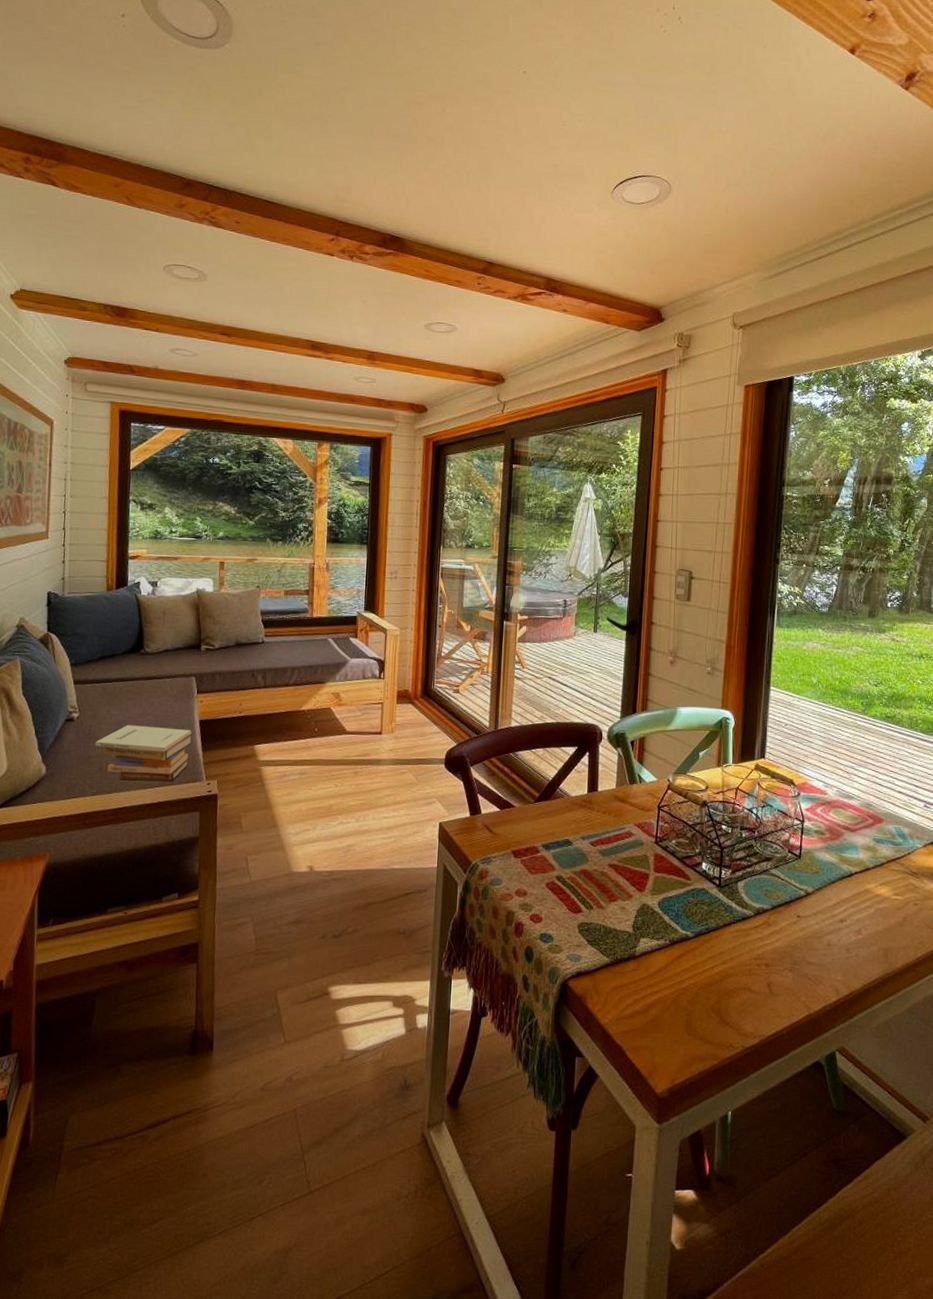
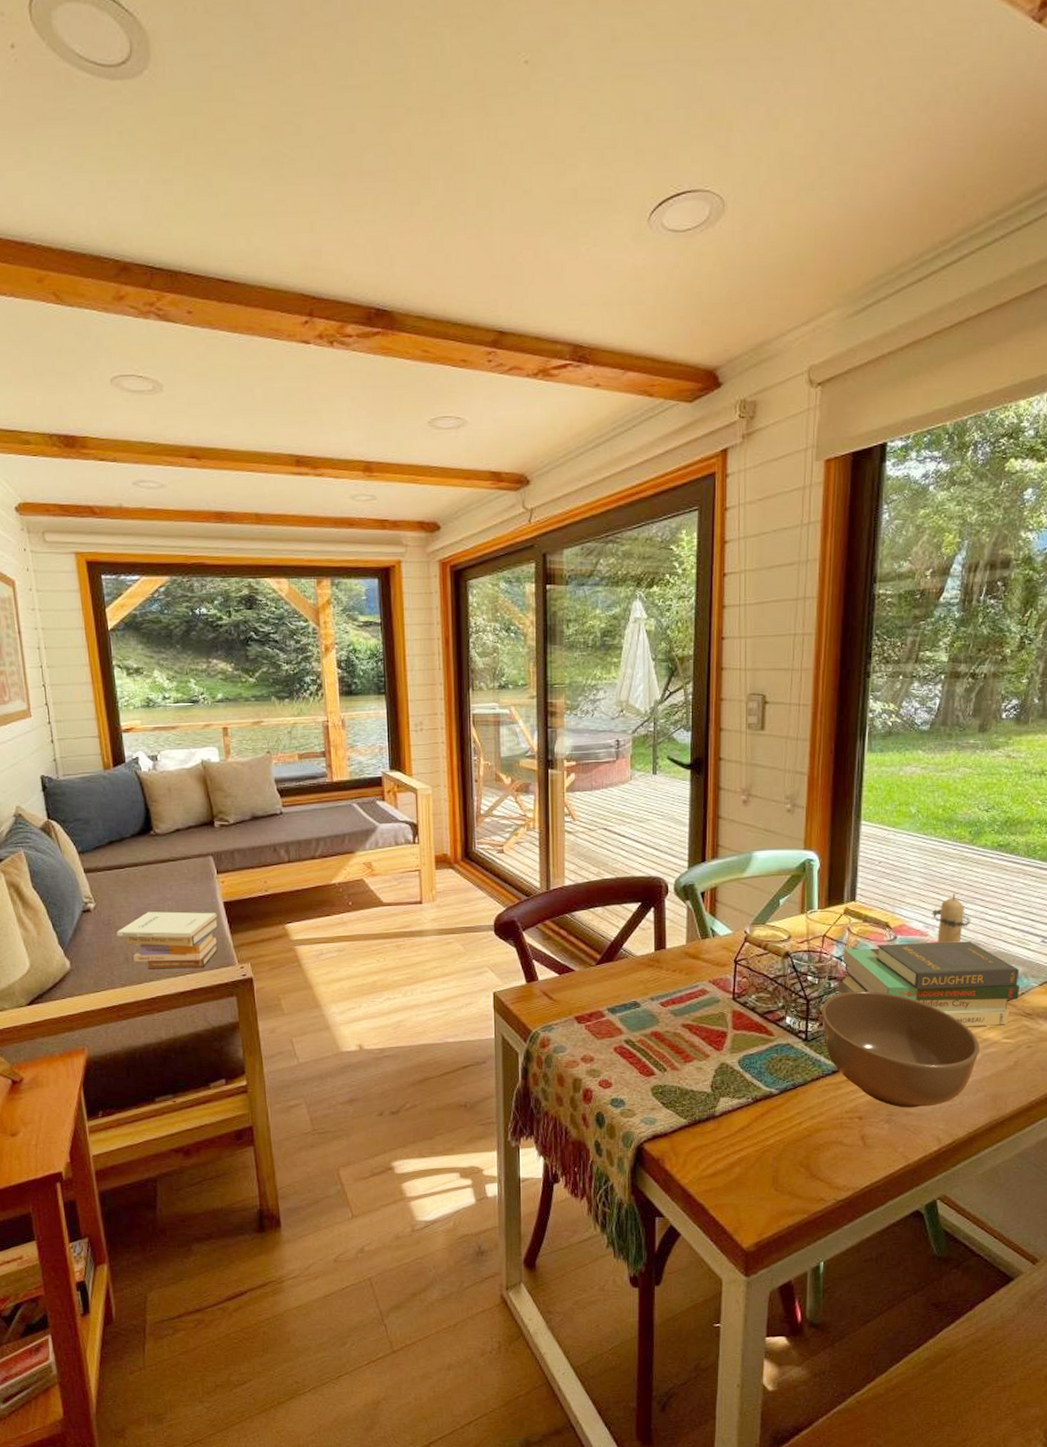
bowl: none [733,842,873,958] -> present [821,991,980,1108]
books: none [747,799,907,883] -> present [836,941,1021,1027]
candle: none [830,756,864,803] -> present [932,893,971,944]

